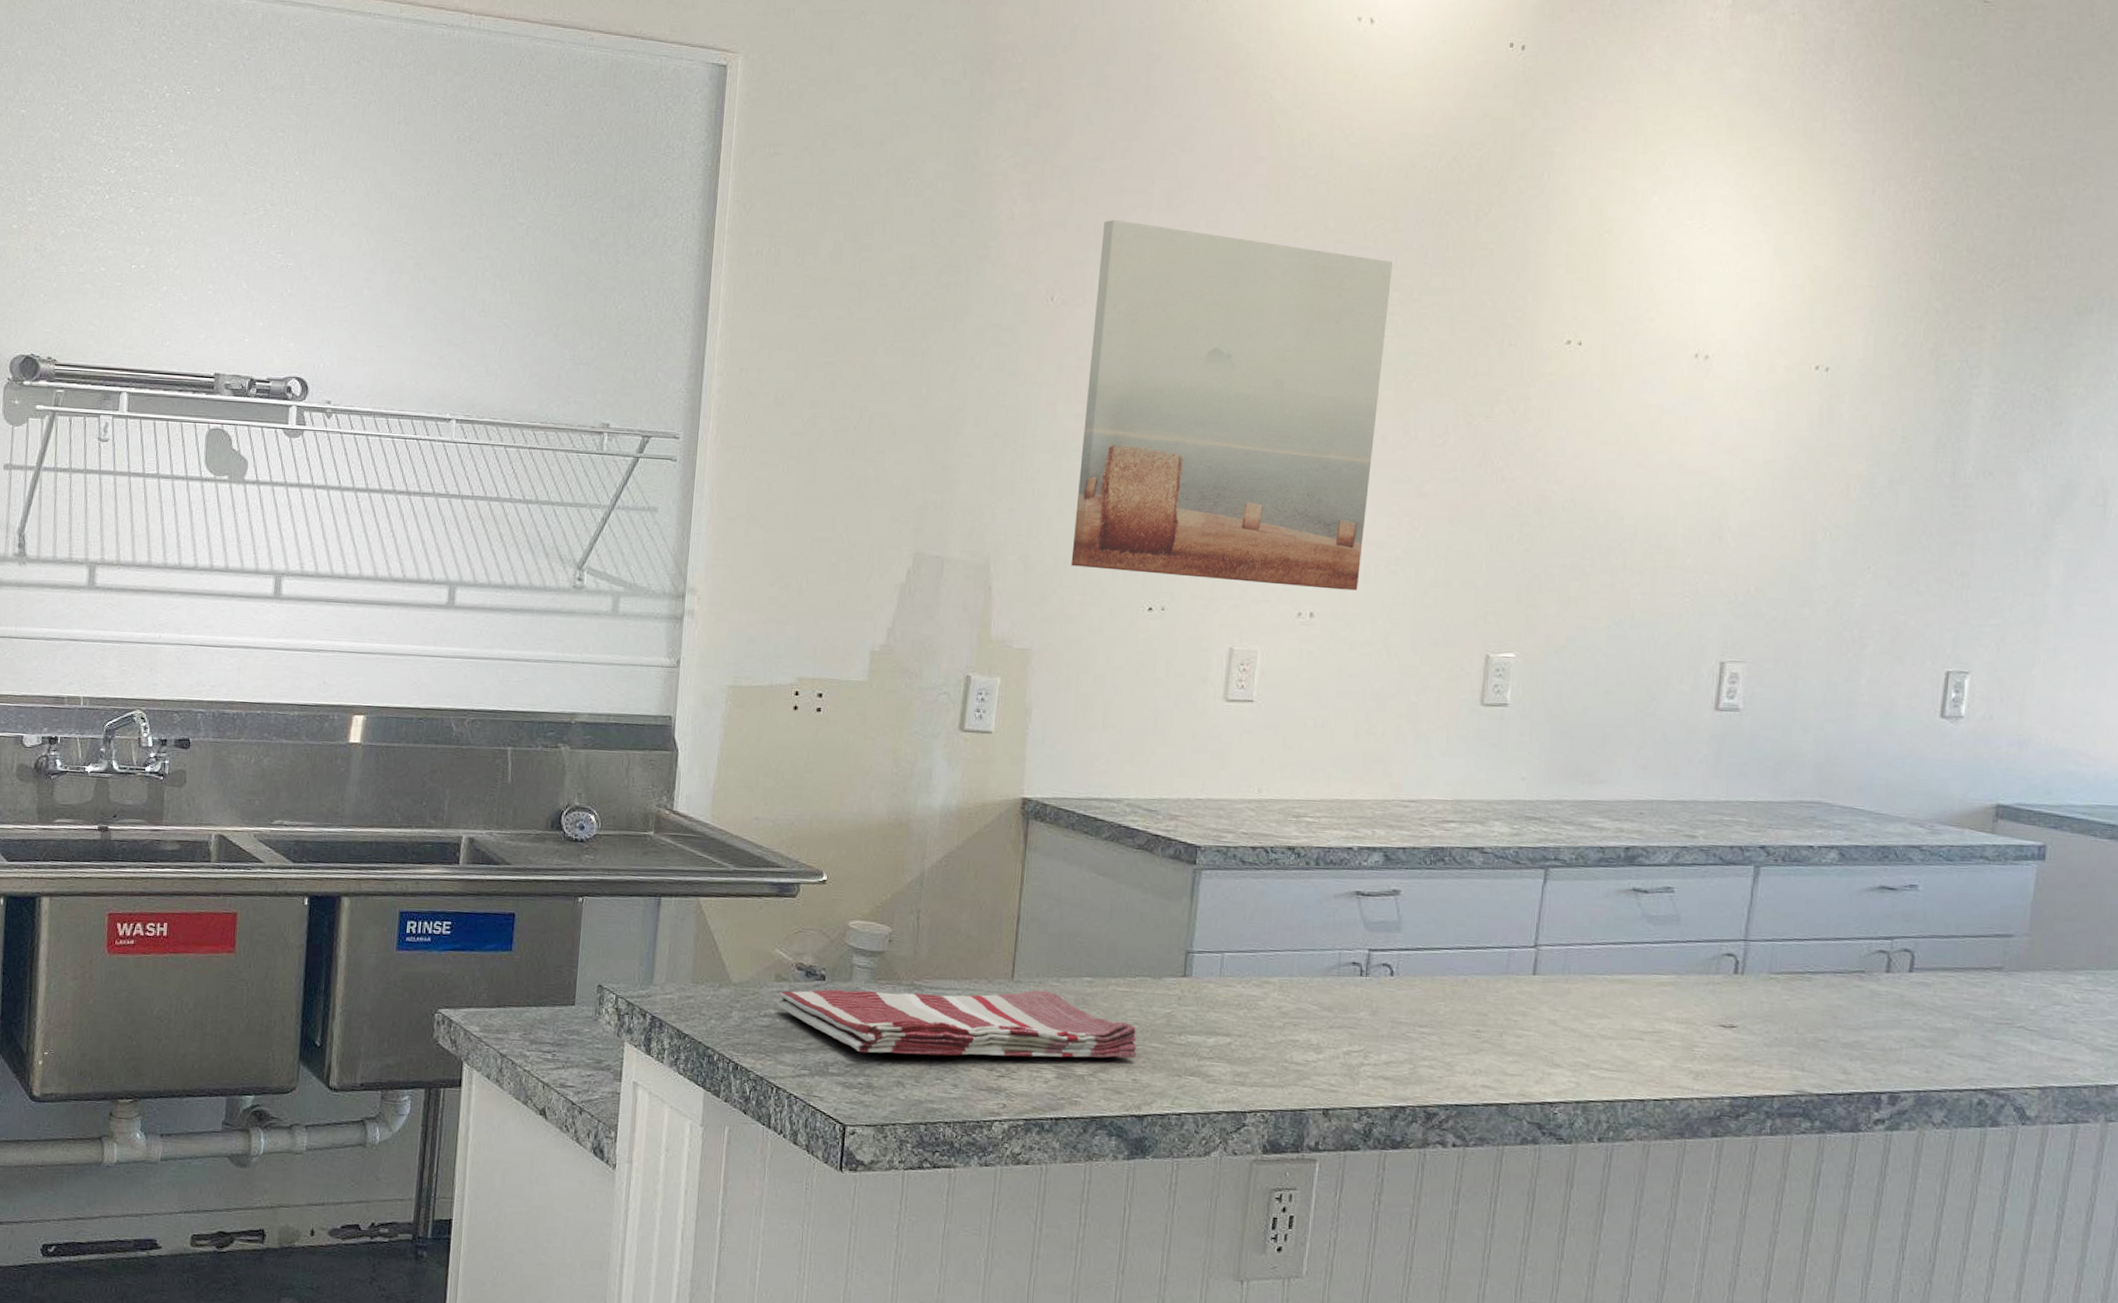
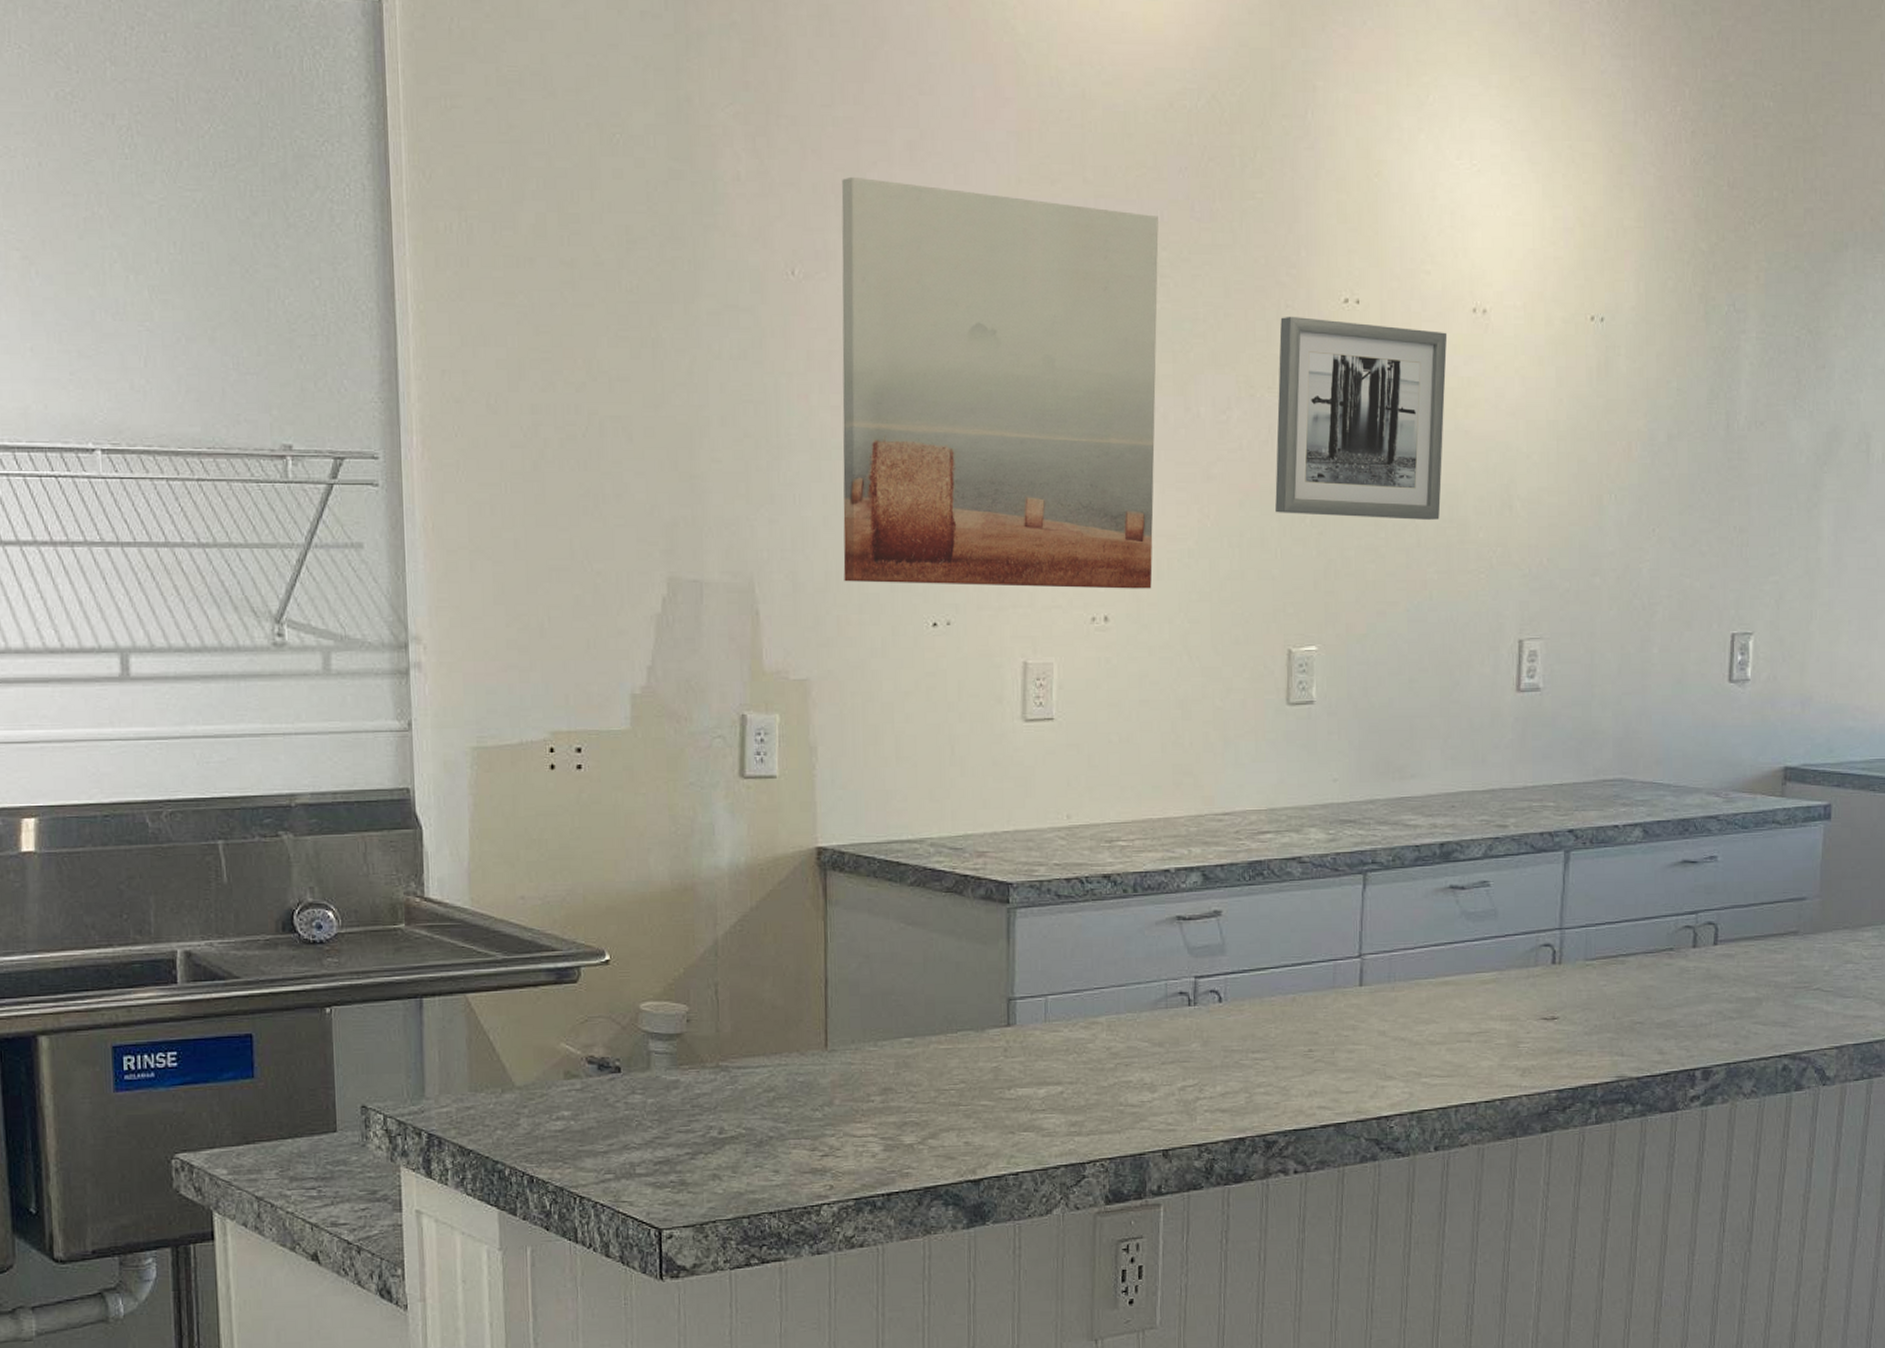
dish towel: present [776,989,1137,1059] -> none [568,1057,967,1148]
wall art: none [1484,353,1668,545] -> present [1275,316,1448,520]

